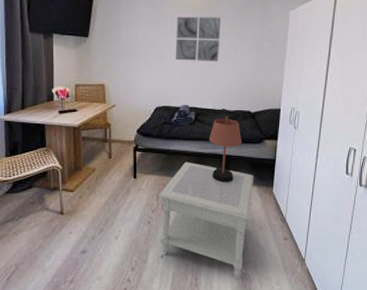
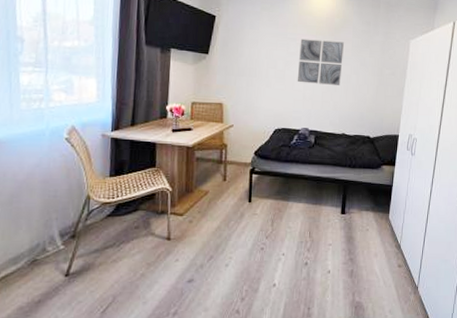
side table: present [158,161,254,280] -> none [273,185,371,309]
table lamp: present [209,116,243,183] -> none [328,140,361,209]

